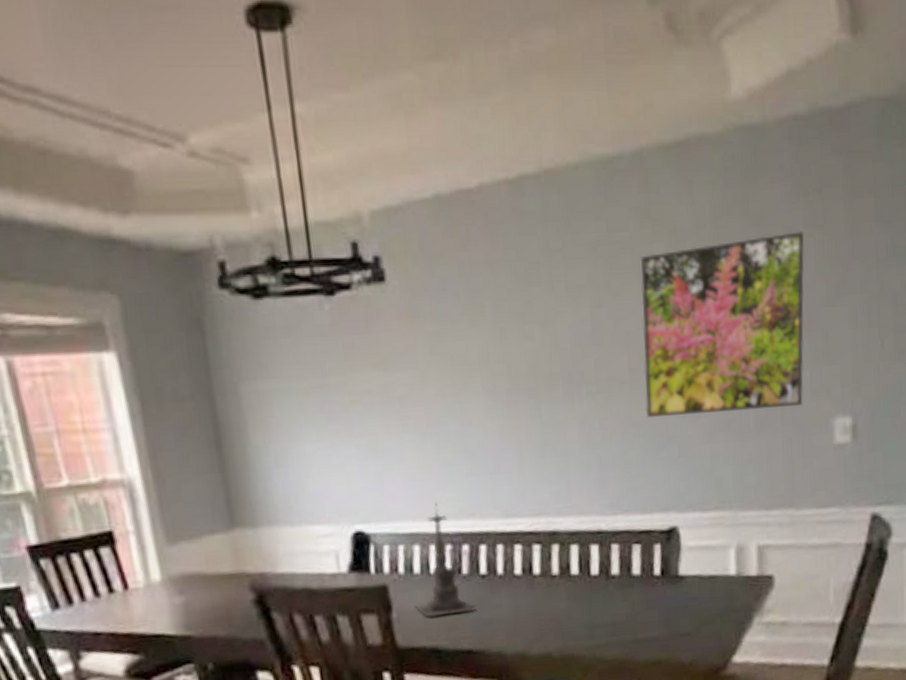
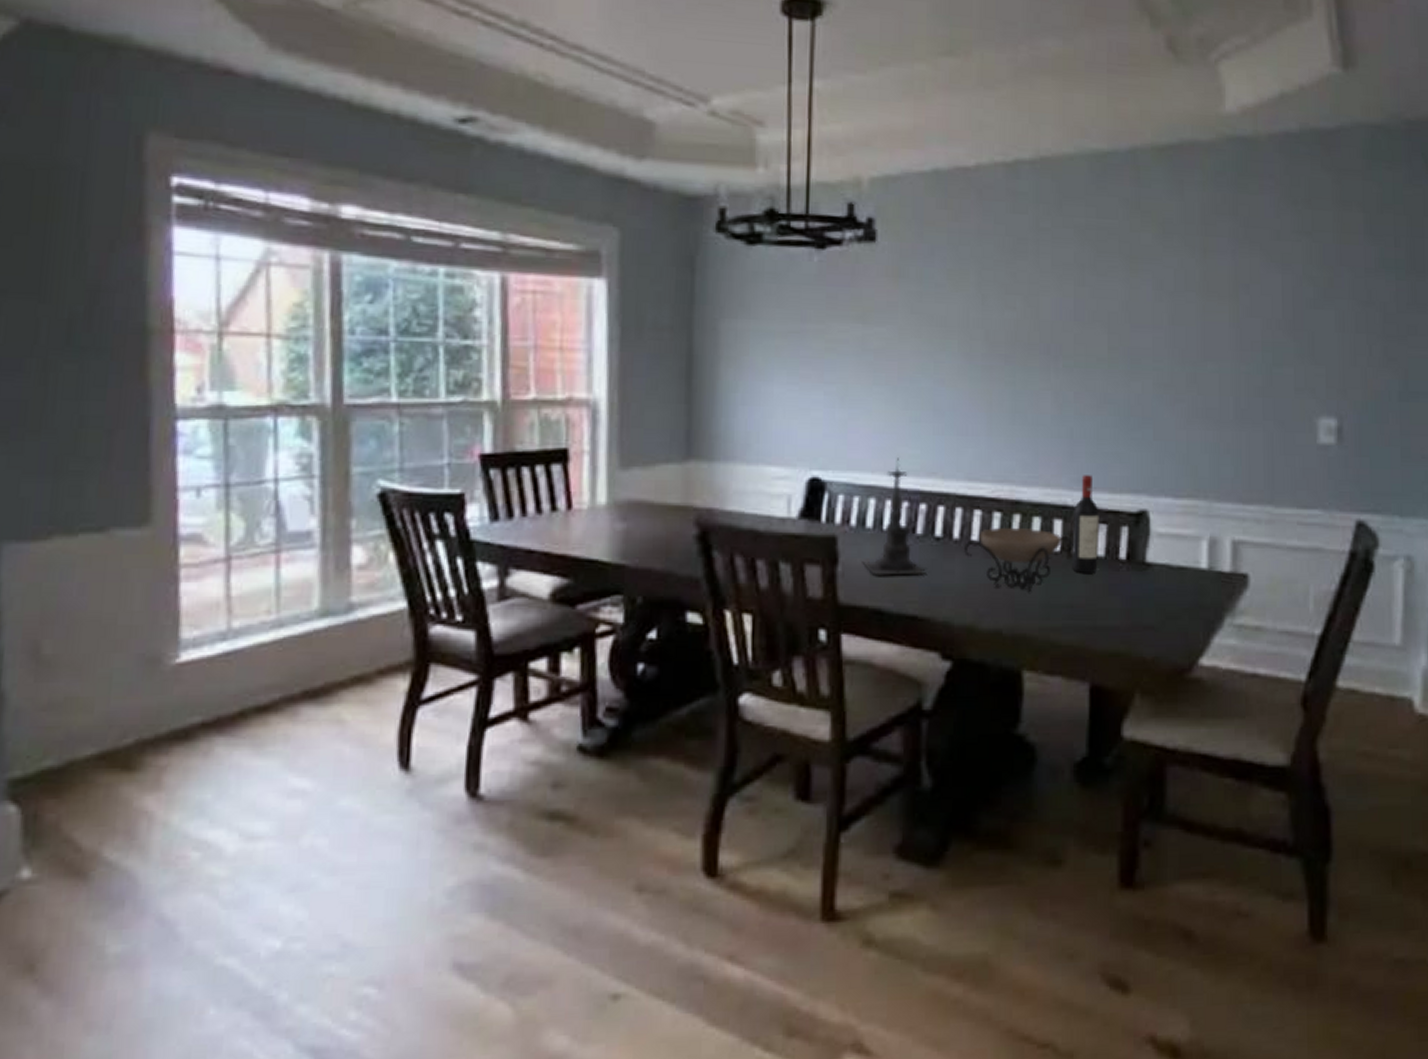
decorative bowl: none [509,555,611,616] -> present [964,527,1074,591]
wine bottle: none [608,499,635,593] -> present [1072,475,1100,573]
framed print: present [640,231,805,417] -> none [1122,236,1293,401]

